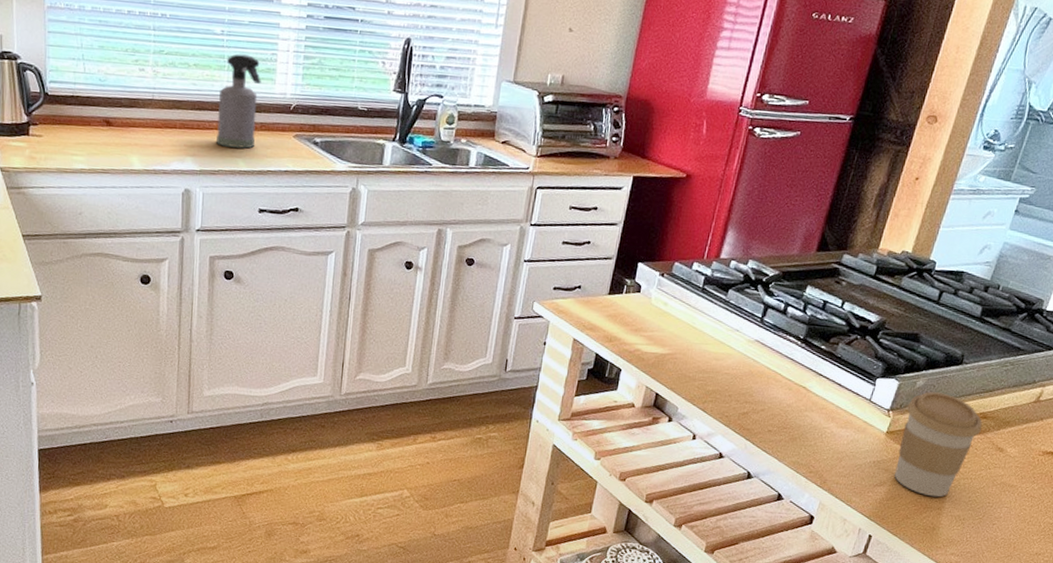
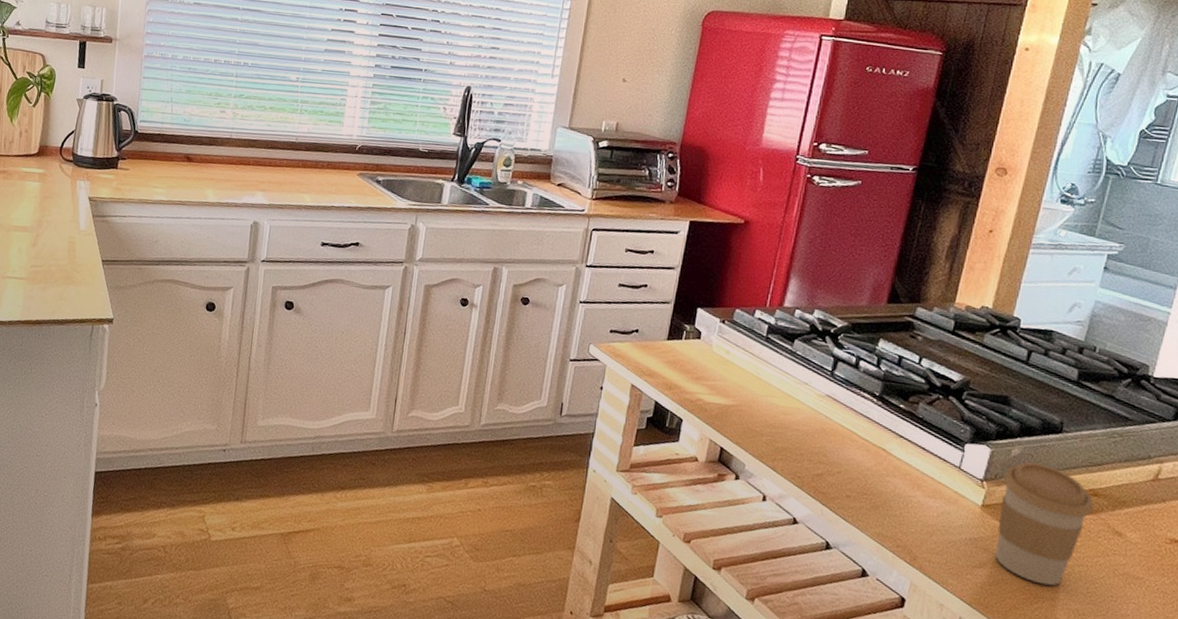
spray bottle: present [216,54,261,149] -> none [286,98,330,185]

